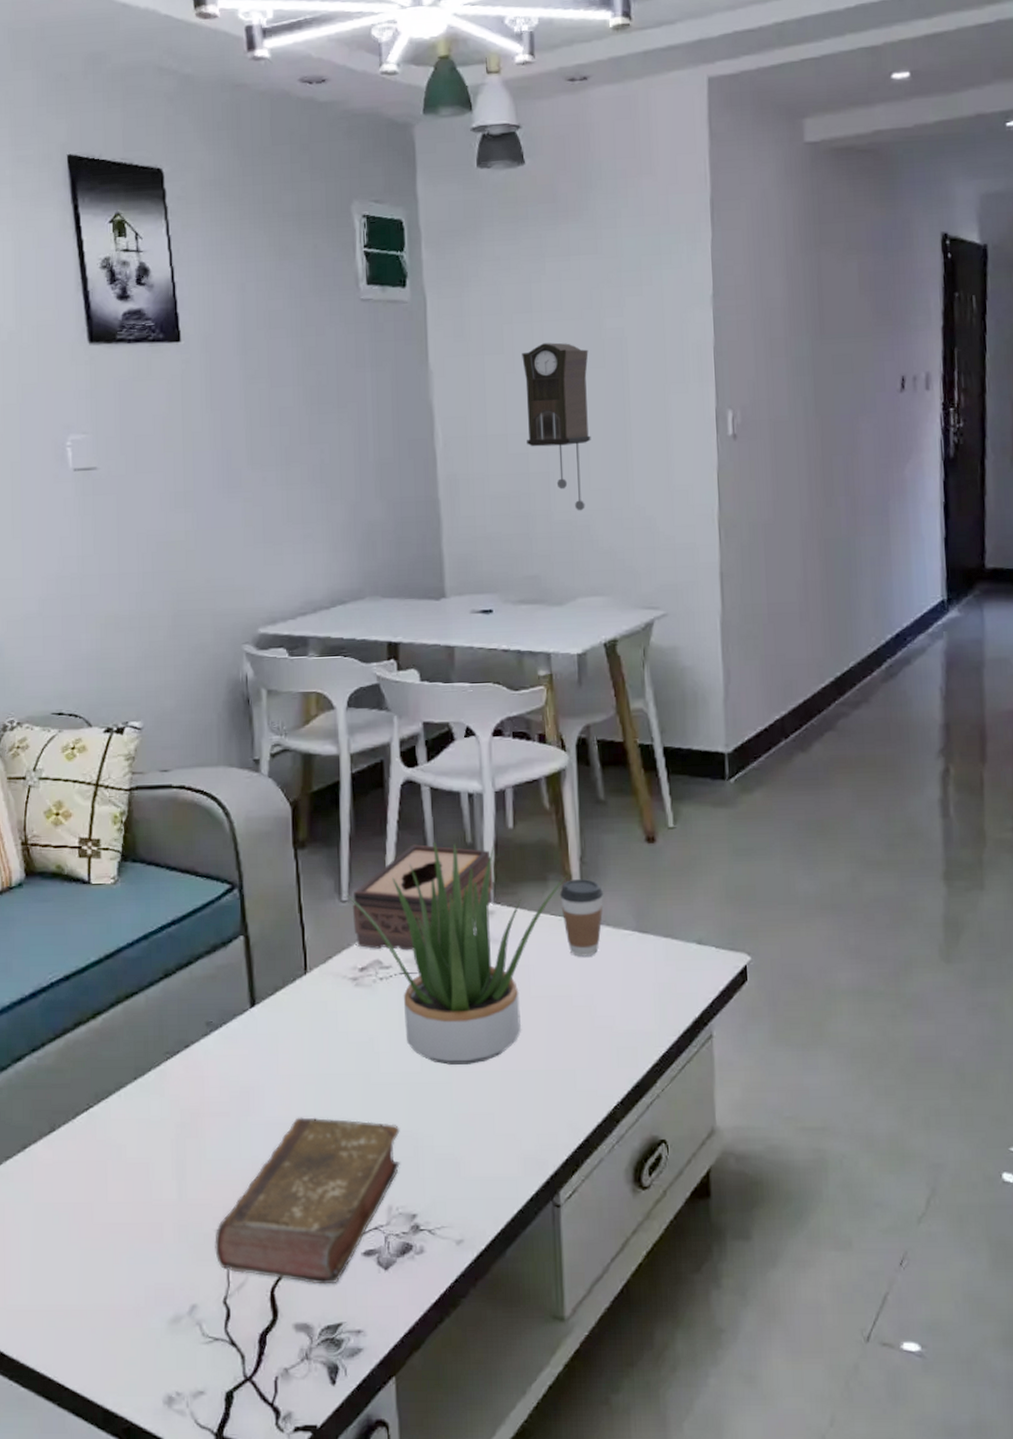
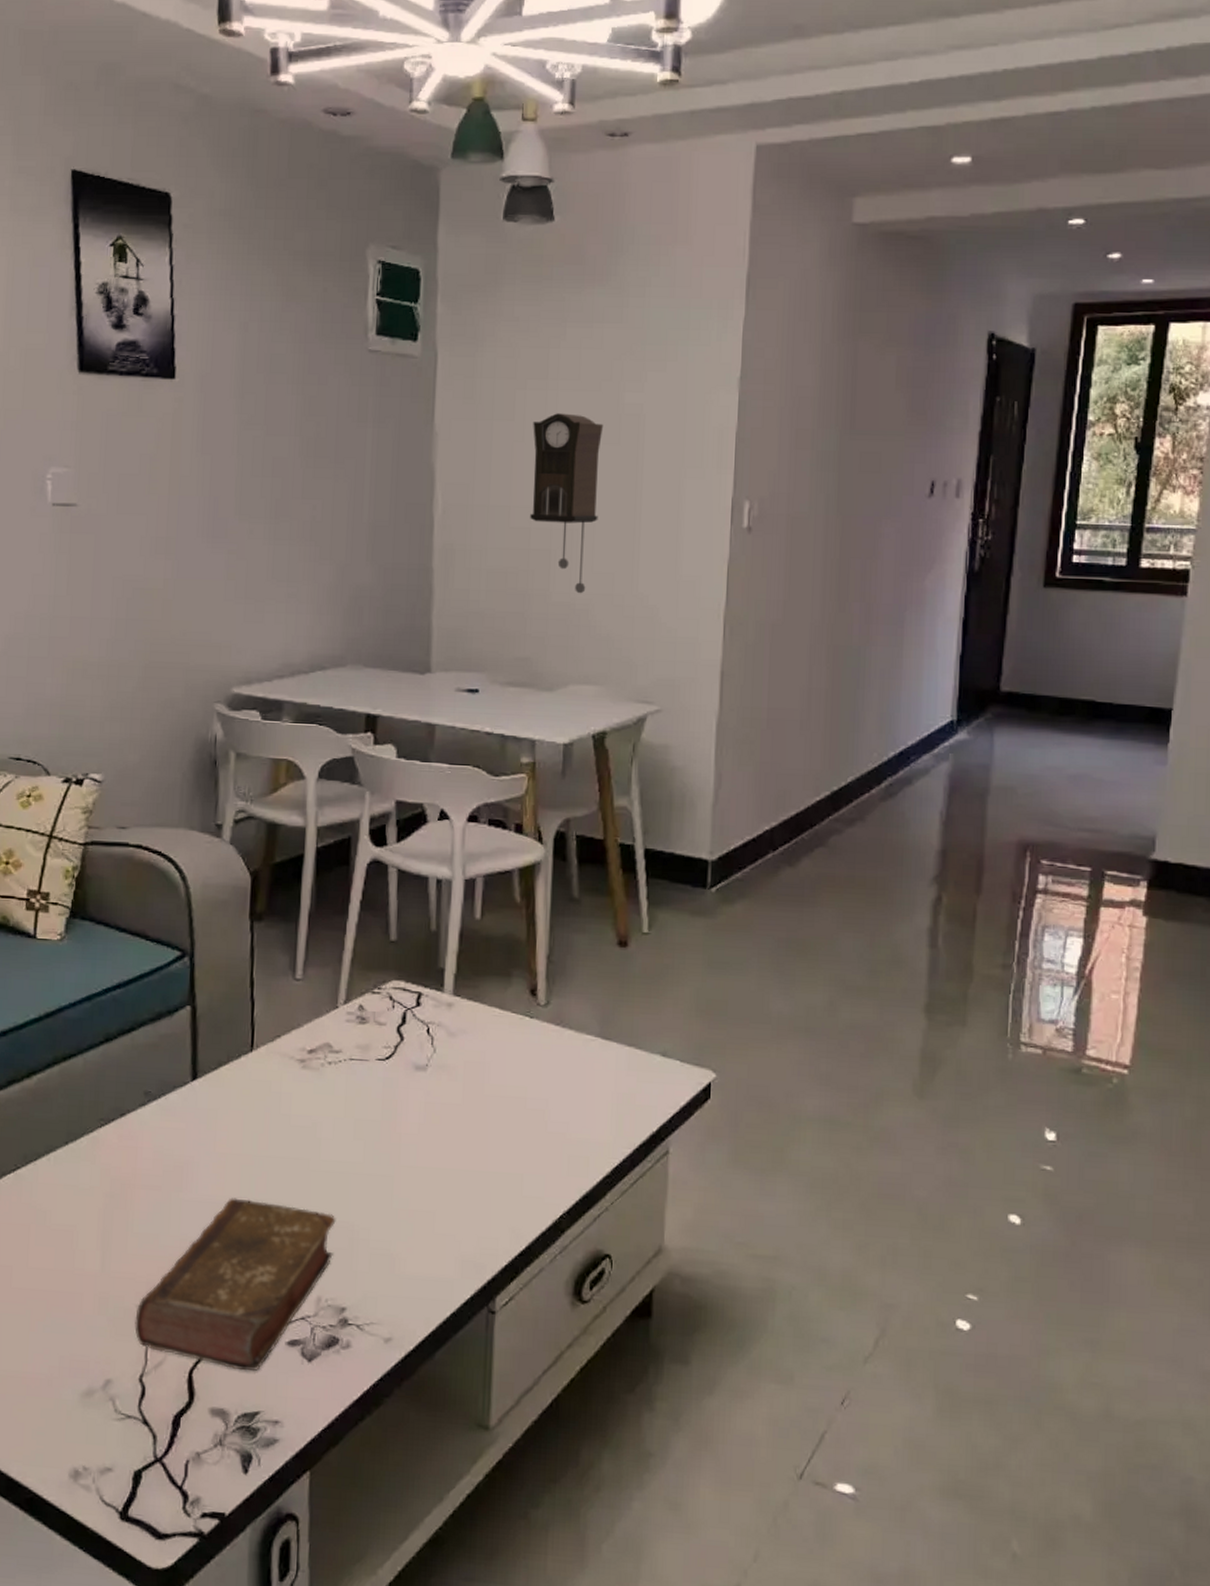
potted plant: present [342,842,567,1065] -> none [297,927,533,1159]
tissue box: present [353,844,494,951] -> none [305,927,456,1037]
coffee cup: present [559,879,603,957] -> none [522,978,568,1059]

